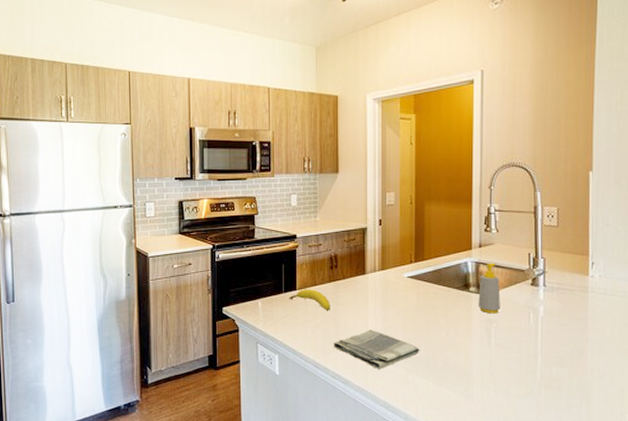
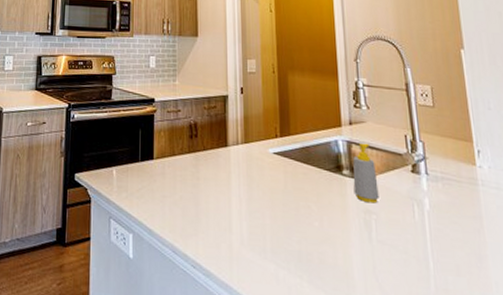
fruit: present [289,289,330,311] -> none [146,159,190,186]
dish towel: present [333,330,420,369] -> none [193,212,291,261]

